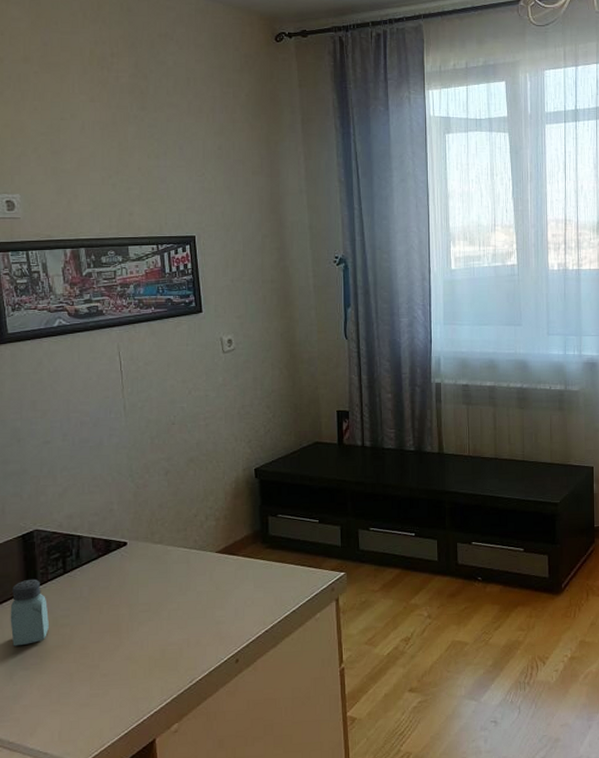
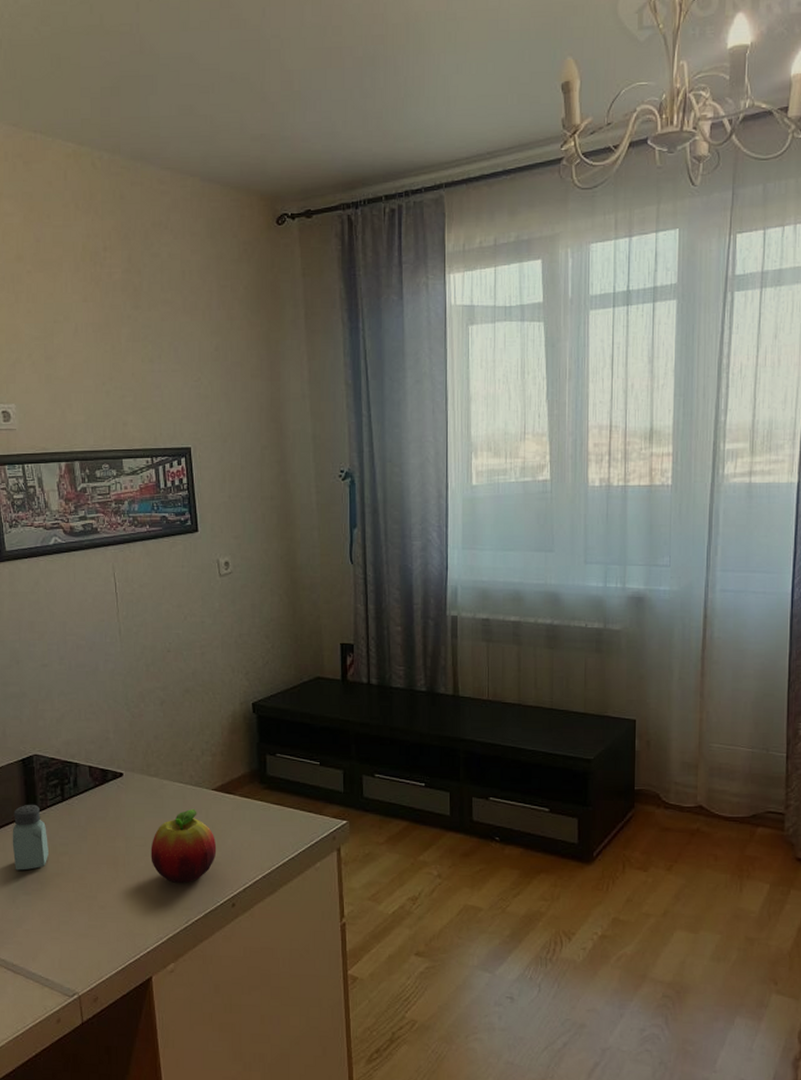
fruit: none [155,571,221,645] -> present [150,808,217,883]

